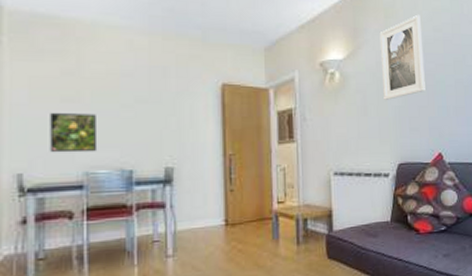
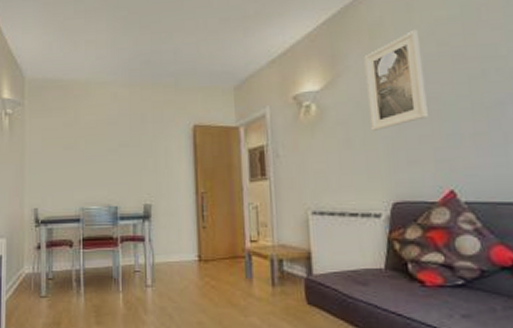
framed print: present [49,112,98,153] -> none [56,158,91,192]

